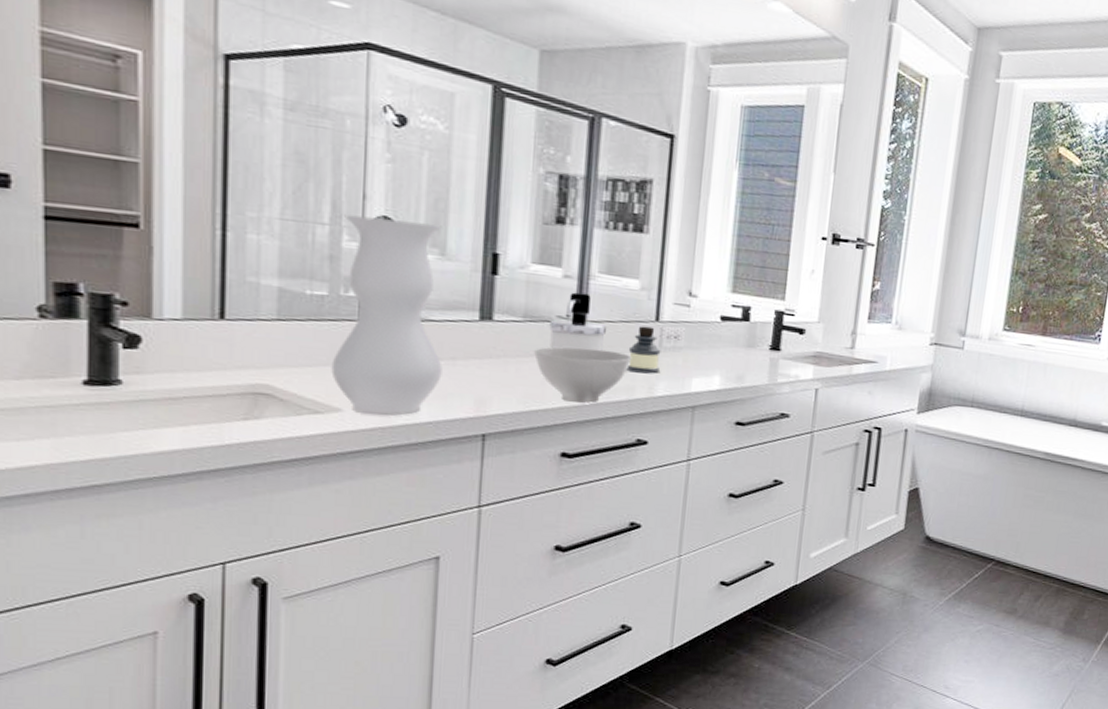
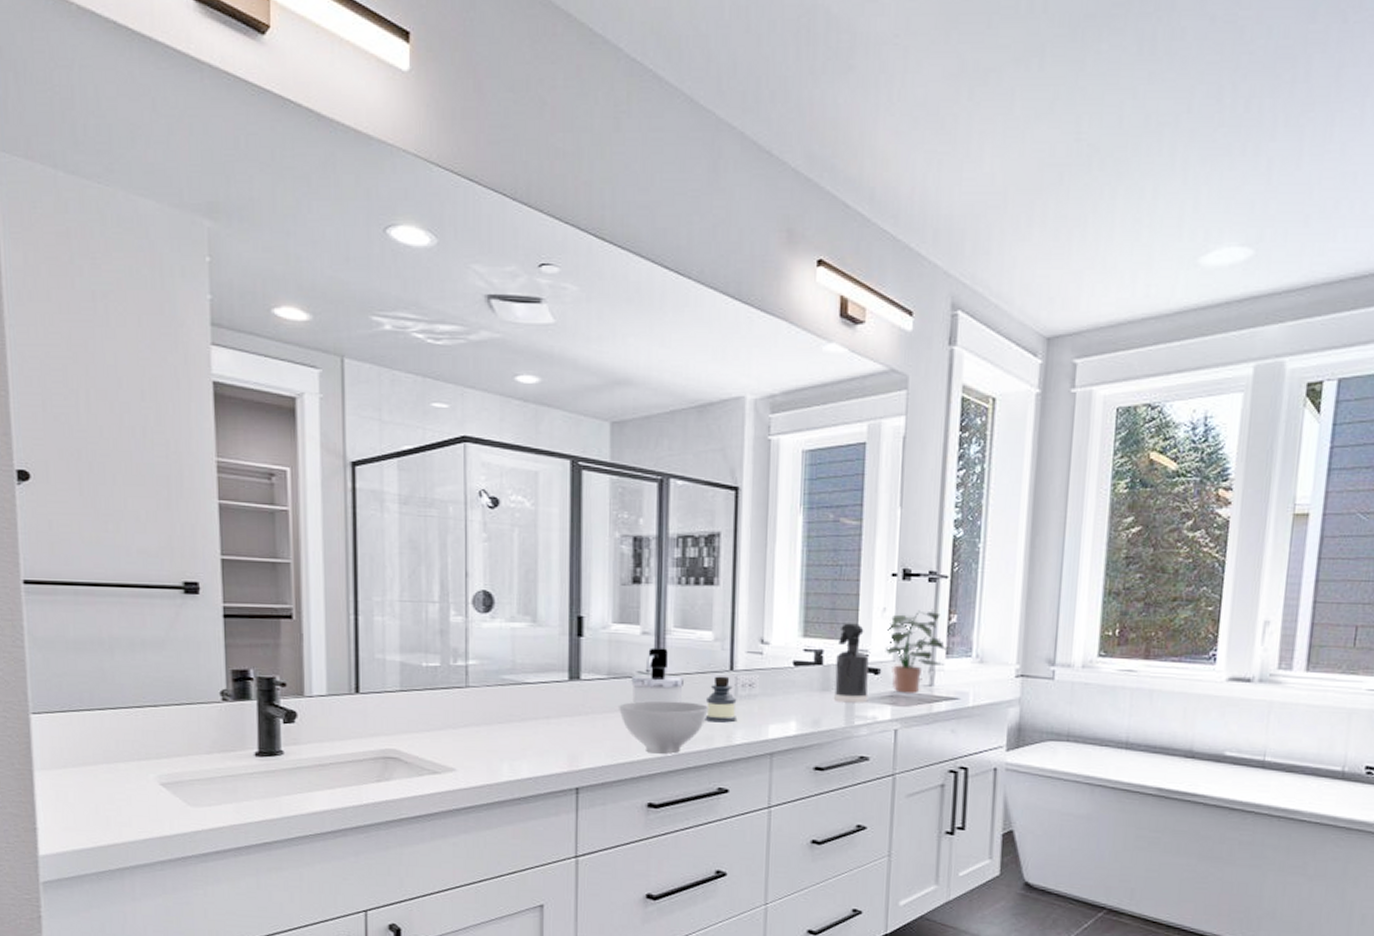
vase: present [331,214,442,416] -> none [445,592,538,774]
spray bottle: none [759,282,795,362] -> present [834,623,869,704]
potted plant: none [812,275,875,355] -> present [886,610,953,694]

